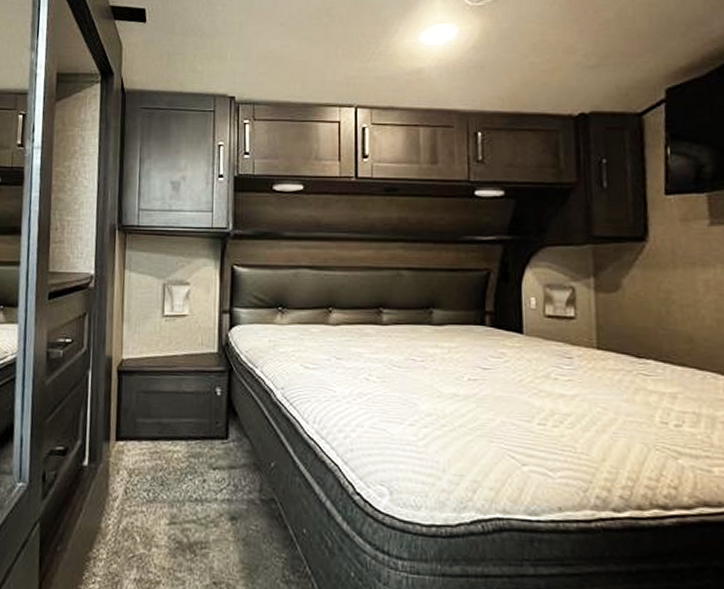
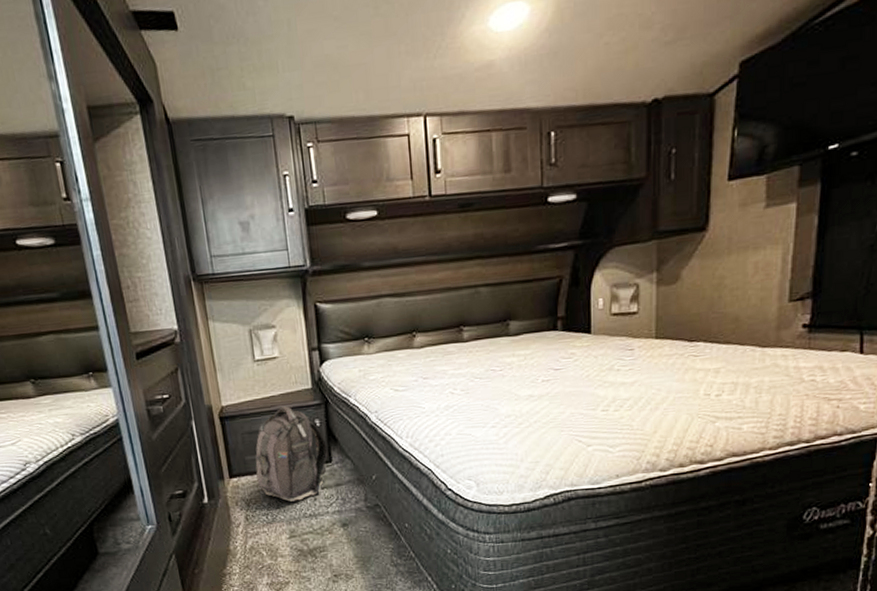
backpack: none [143,367,225,480] -> present [255,405,328,502]

